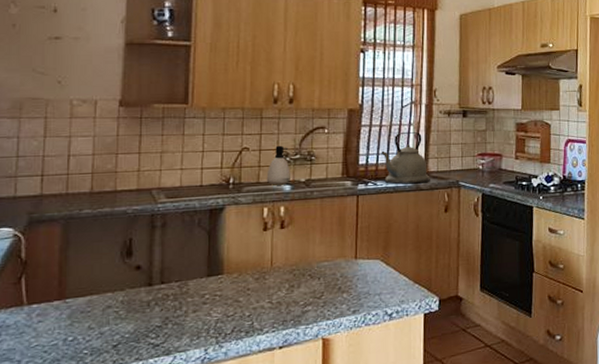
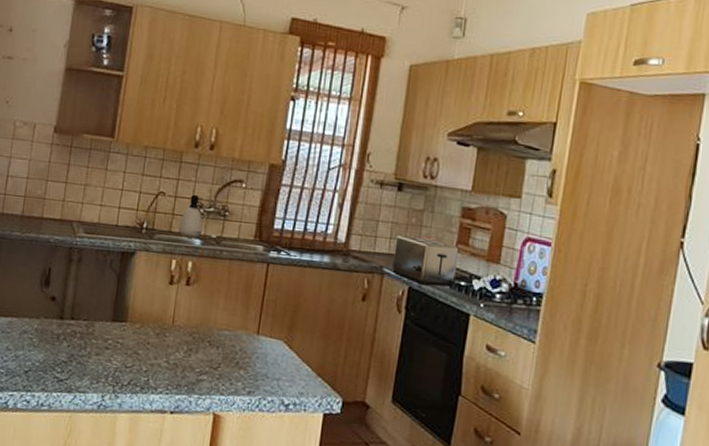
kettle: present [381,132,430,185] -> none [299,199,350,263]
toaster: none [466,151,518,190] -> present [392,235,459,287]

